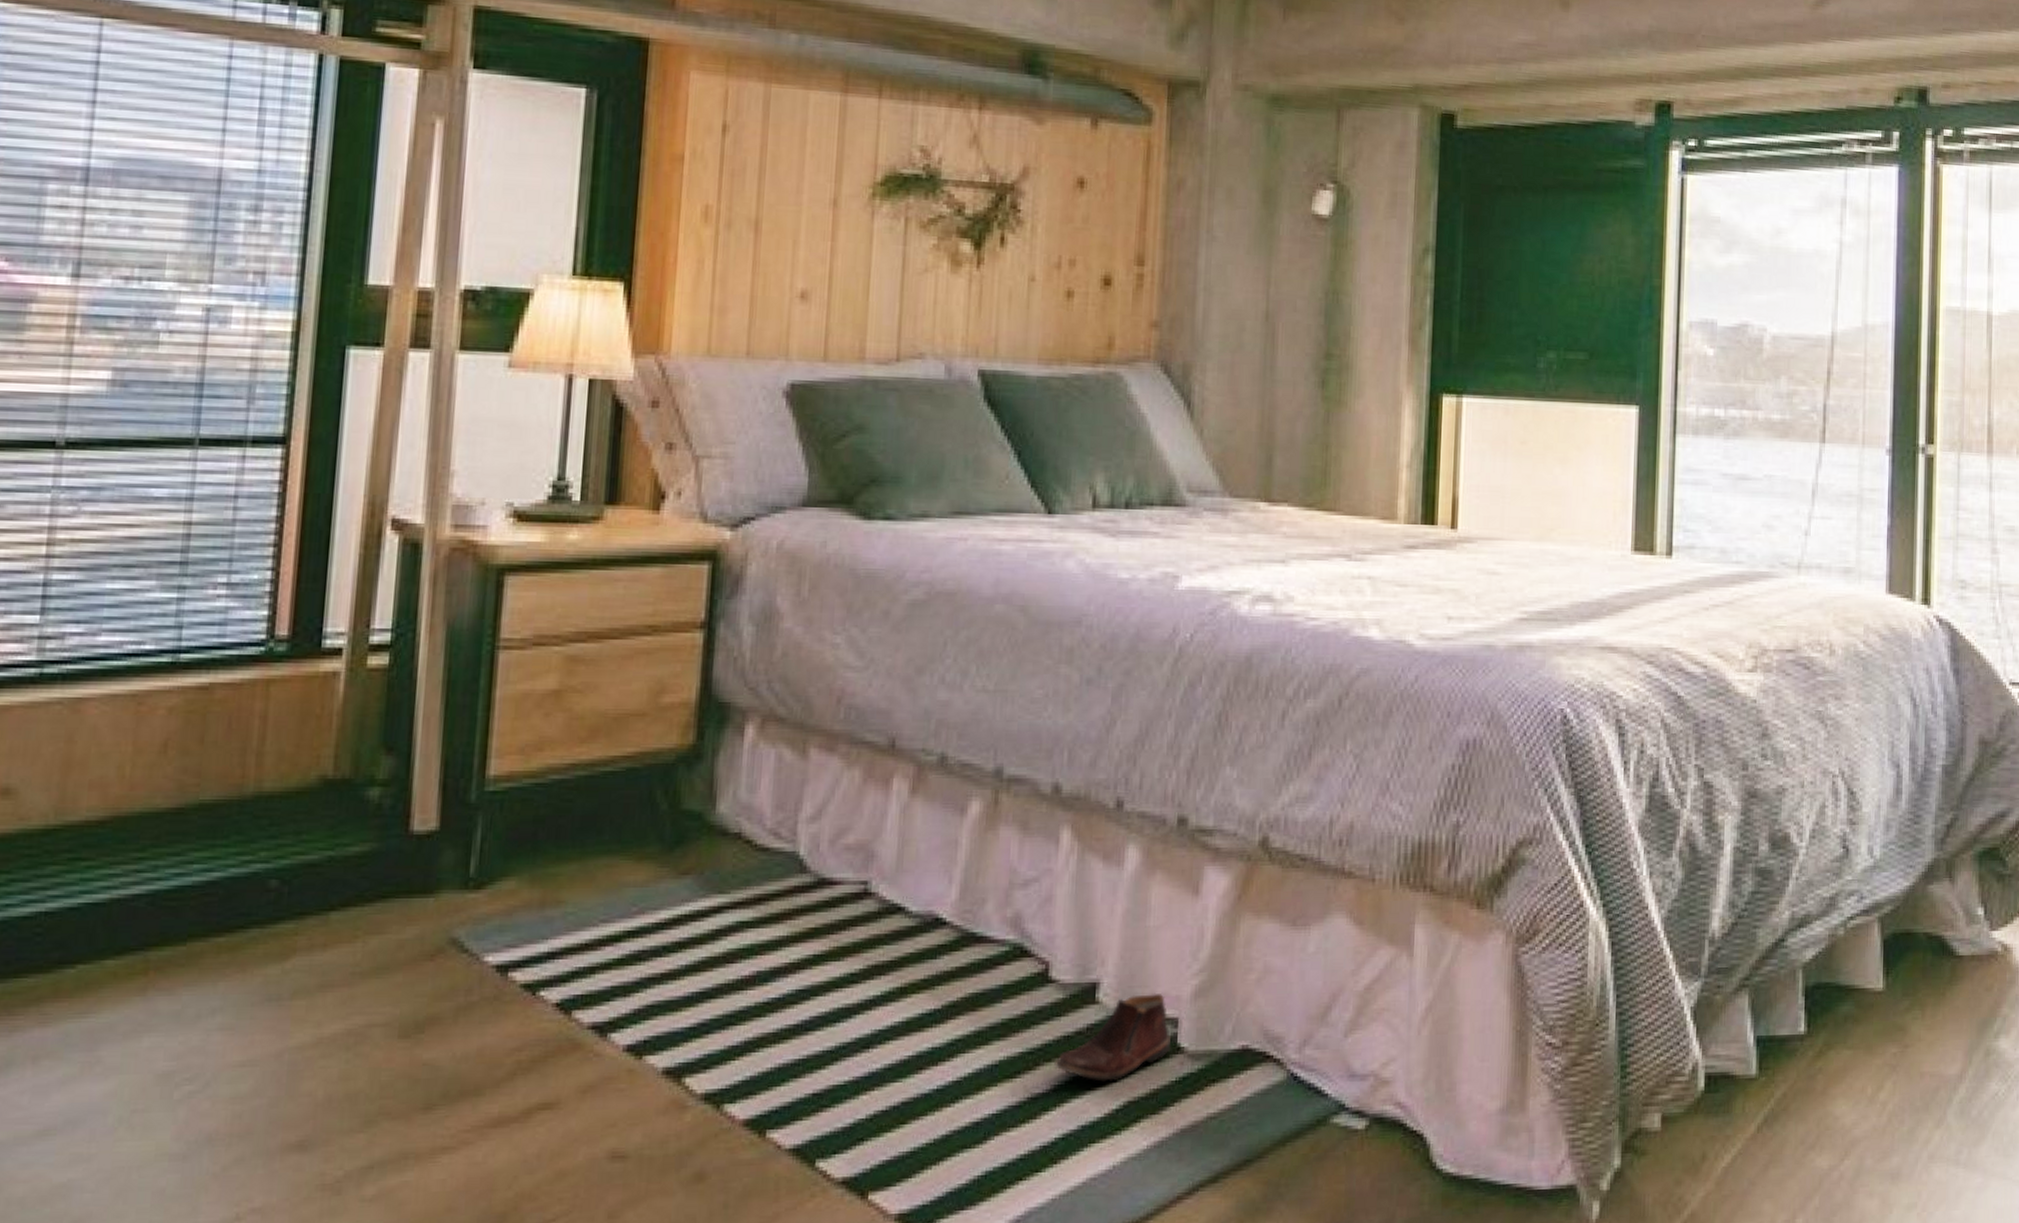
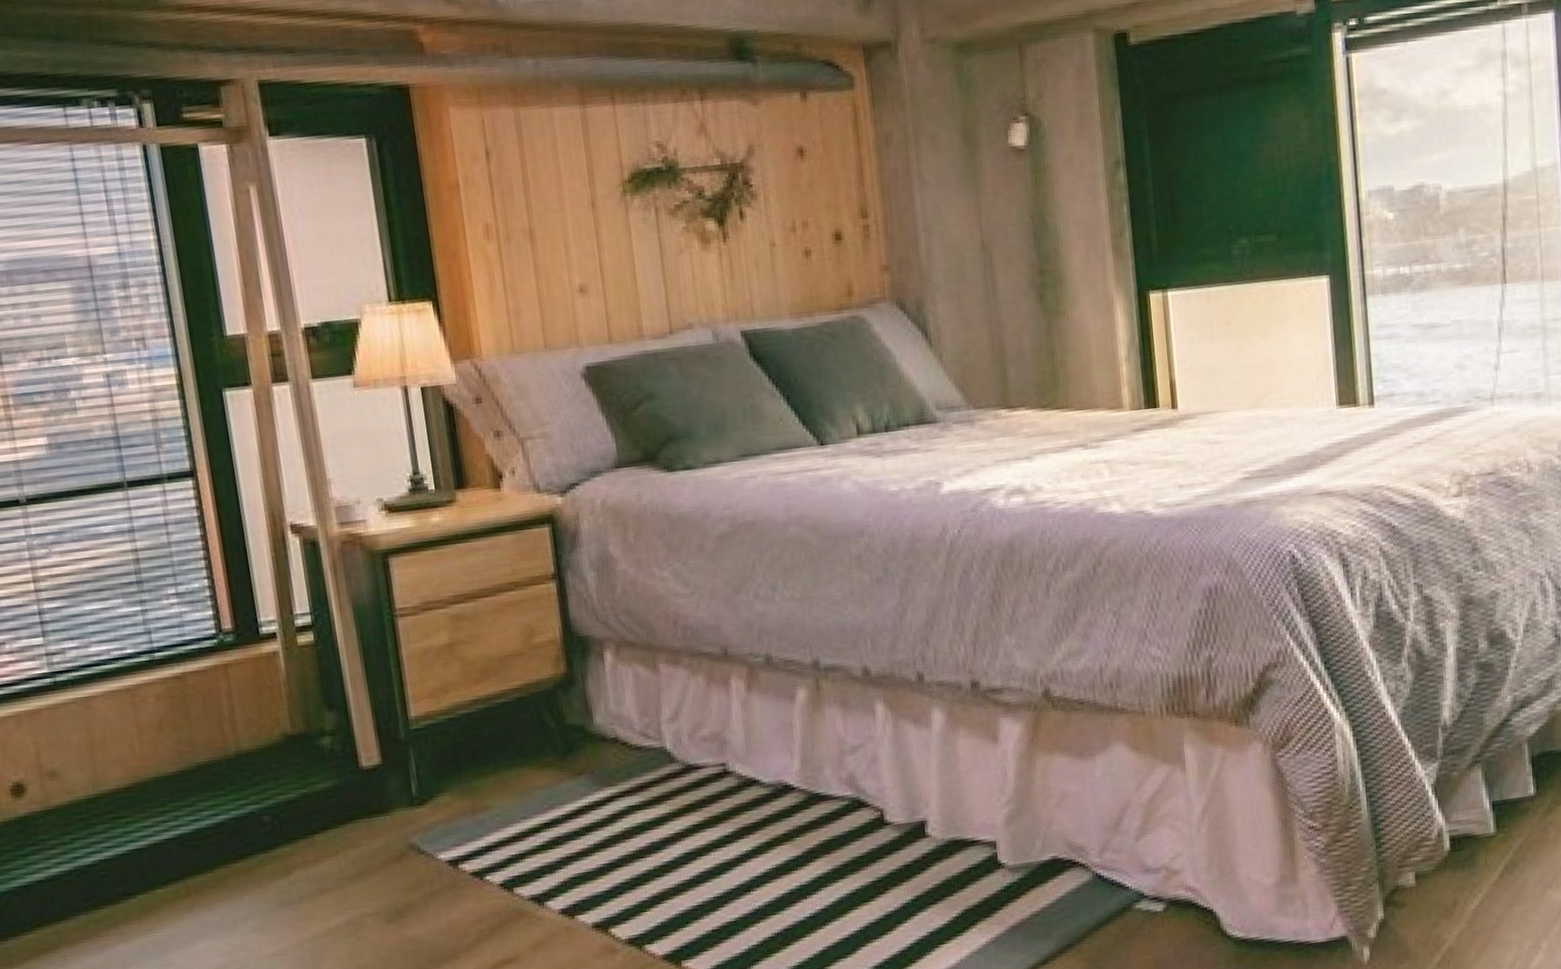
shoe: present [1054,993,1172,1082] -> none [900,823,994,897]

